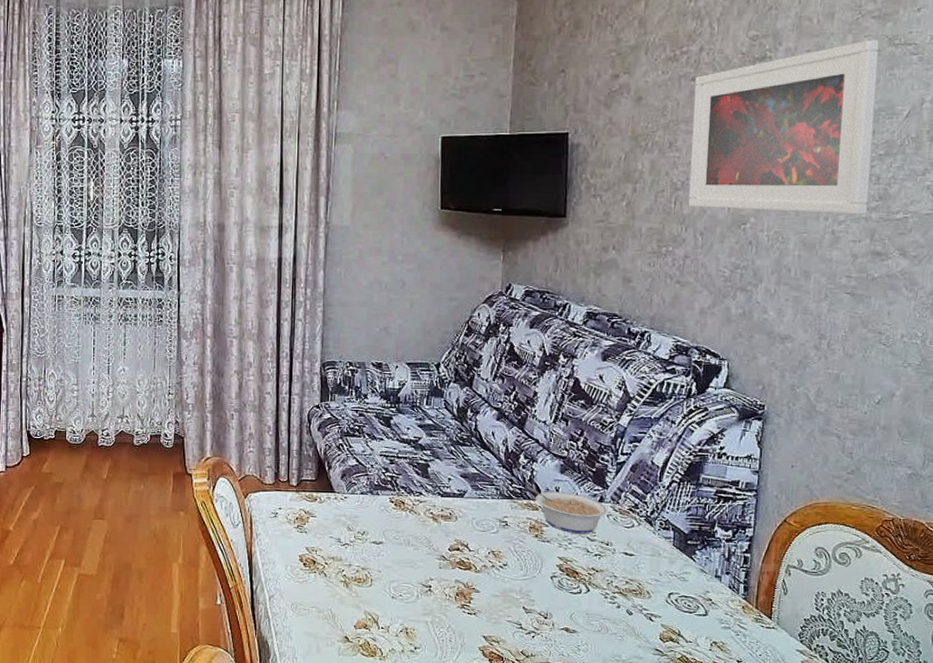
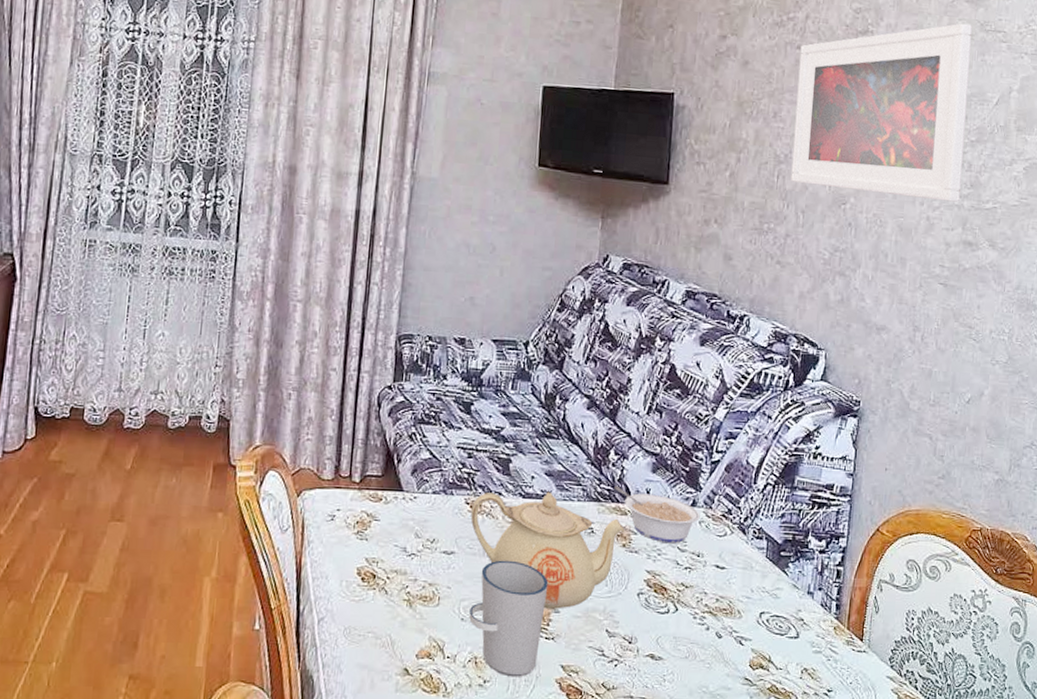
teapot: none [395,491,537,590] -> present [470,491,625,609]
cup: none [399,548,468,645] -> present [469,560,549,677]

